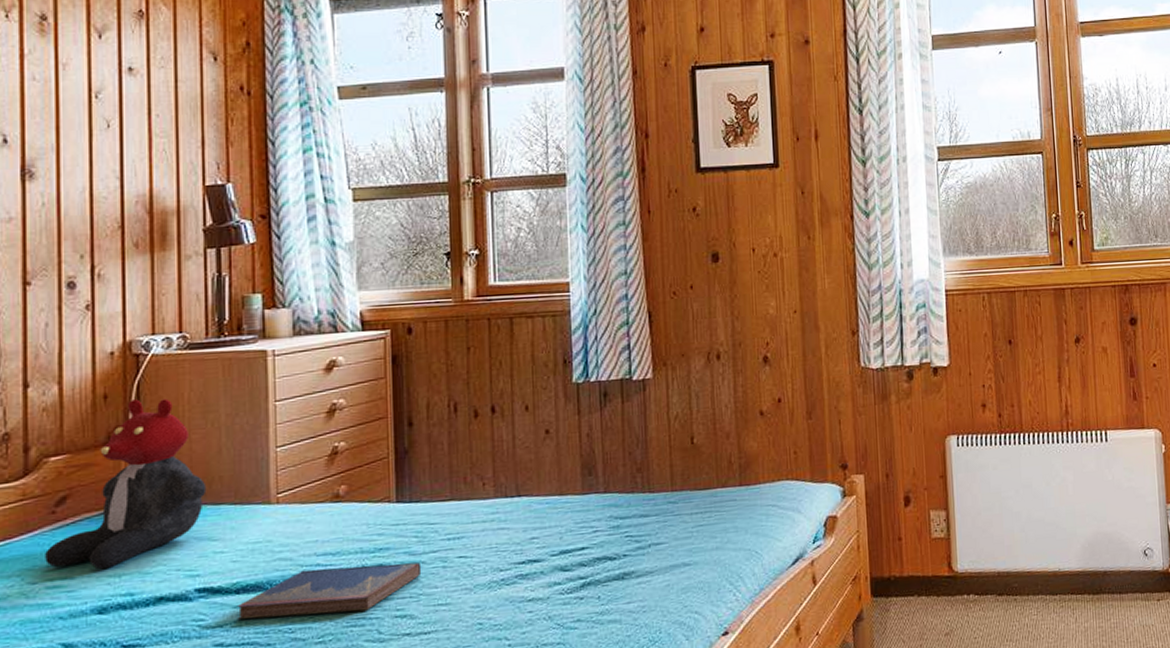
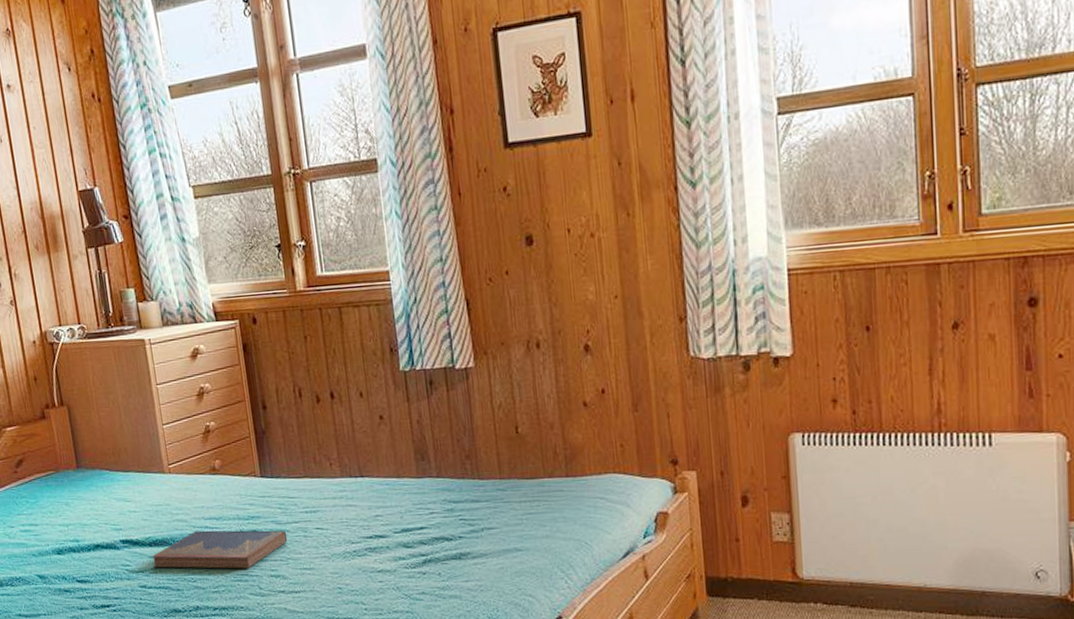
teddy bear: present [45,398,207,570] -> none [15,381,117,520]

